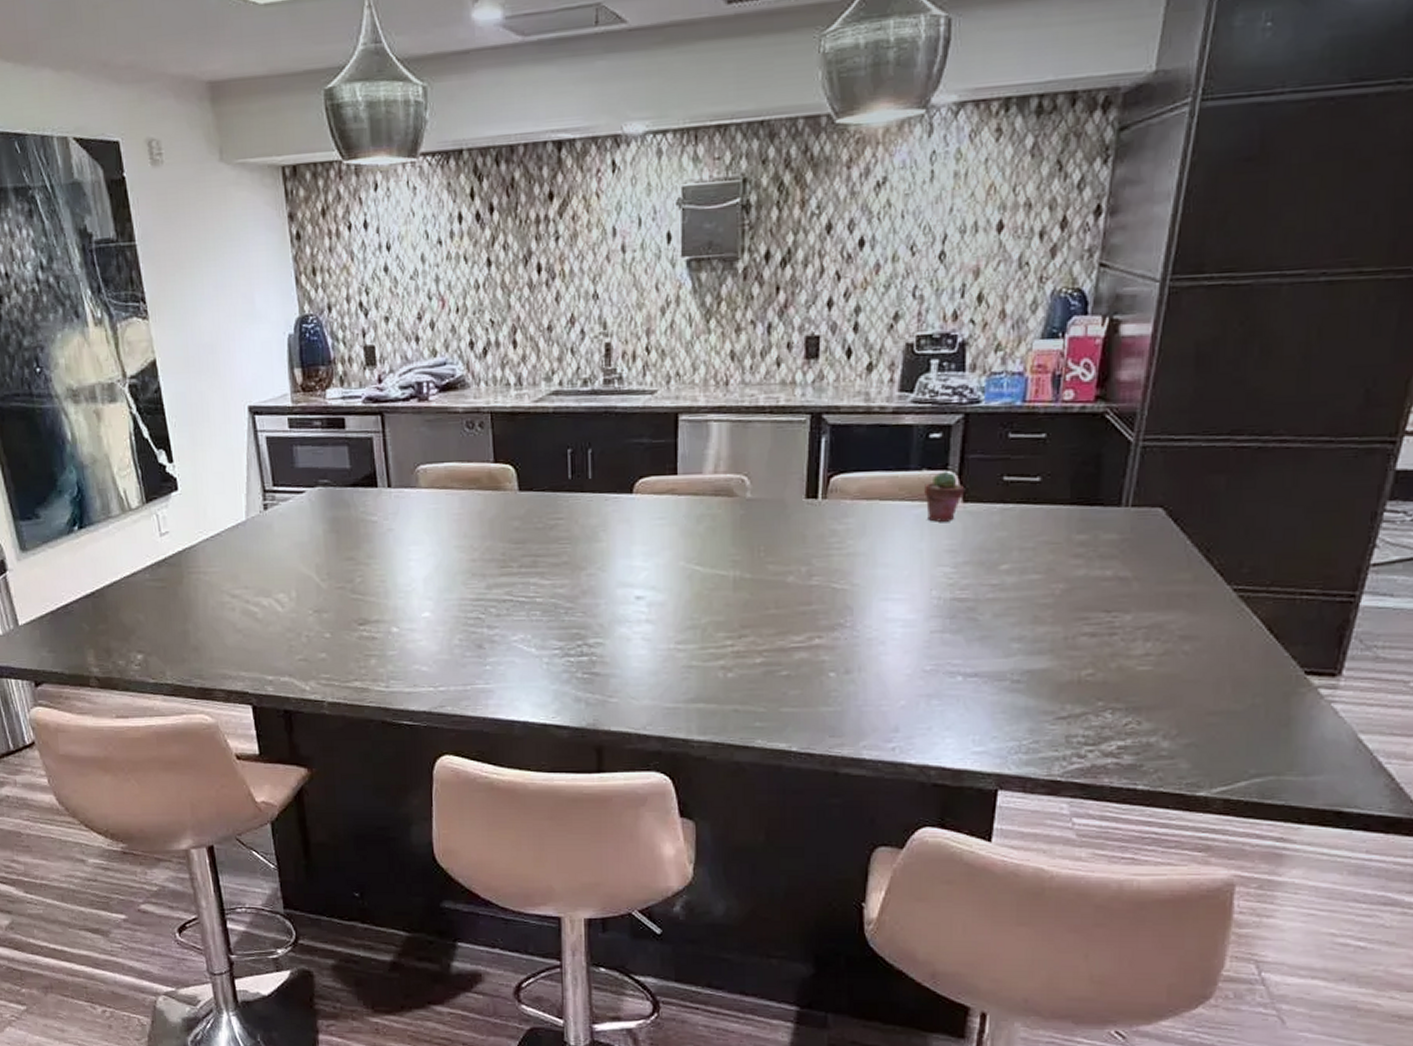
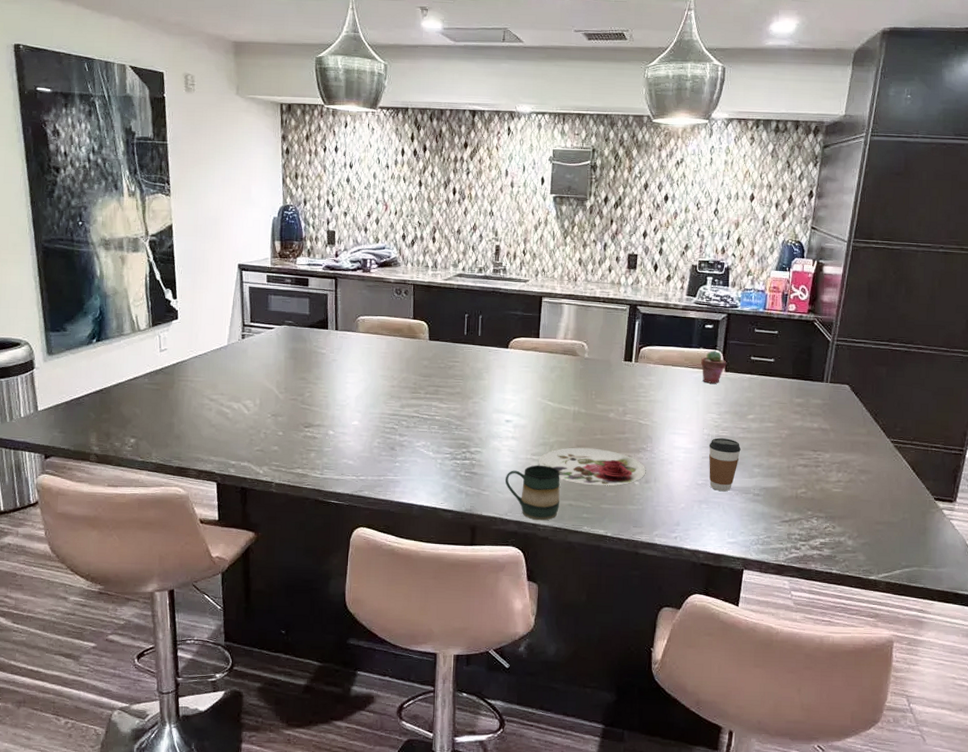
mug: none [639,656,721,734] -> present [505,465,560,521]
plate: none [685,628,846,681] -> present [538,447,646,485]
coffee cup: none [940,602,990,680] -> present [709,438,741,492]

